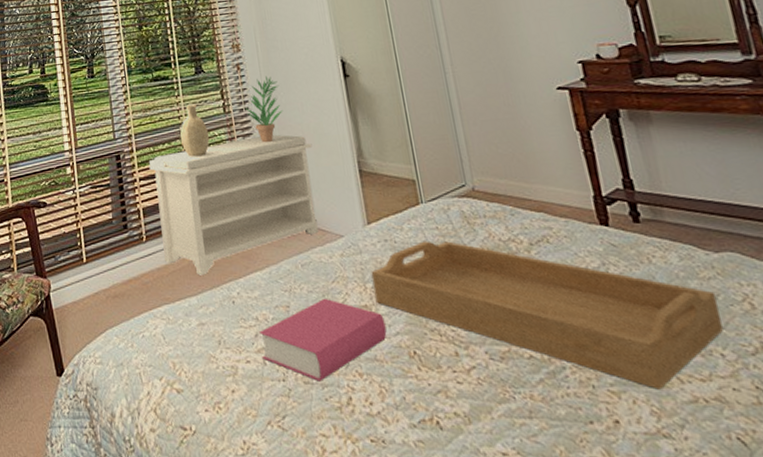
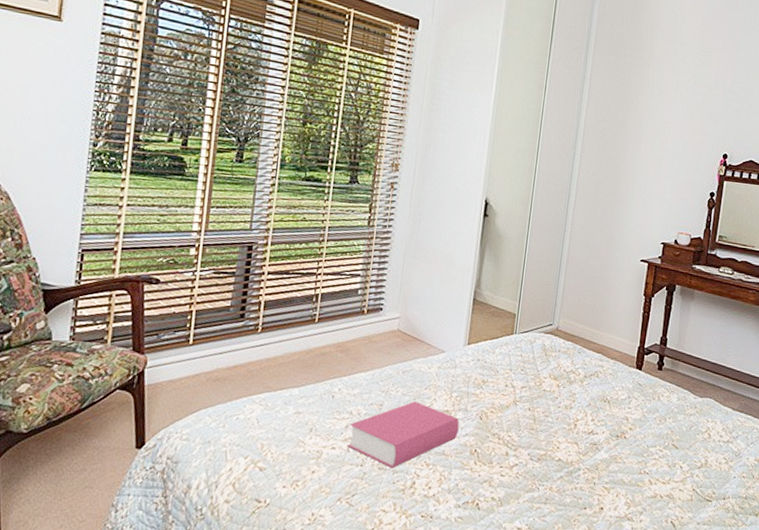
bench: present [149,134,319,276] -> none [276,253,440,370]
decorative vase: present [180,104,210,157] -> none [319,211,349,262]
potted plant: present [244,75,283,143] -> none [388,199,426,261]
serving tray: present [370,241,723,390] -> none [456,364,691,488]

